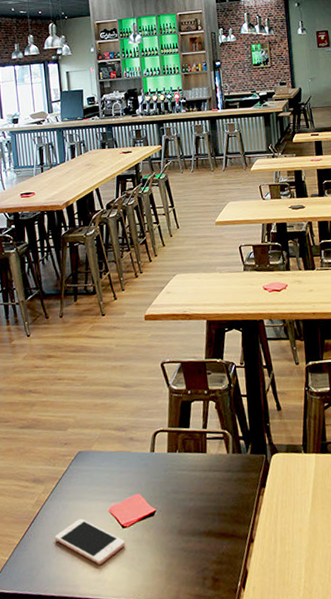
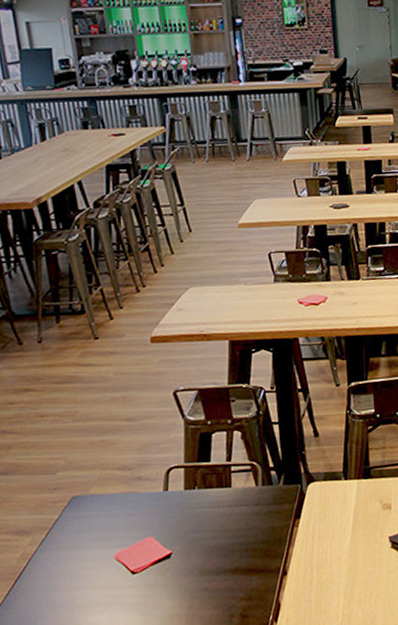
cell phone: present [54,518,126,565] -> none [48,568,137,615]

